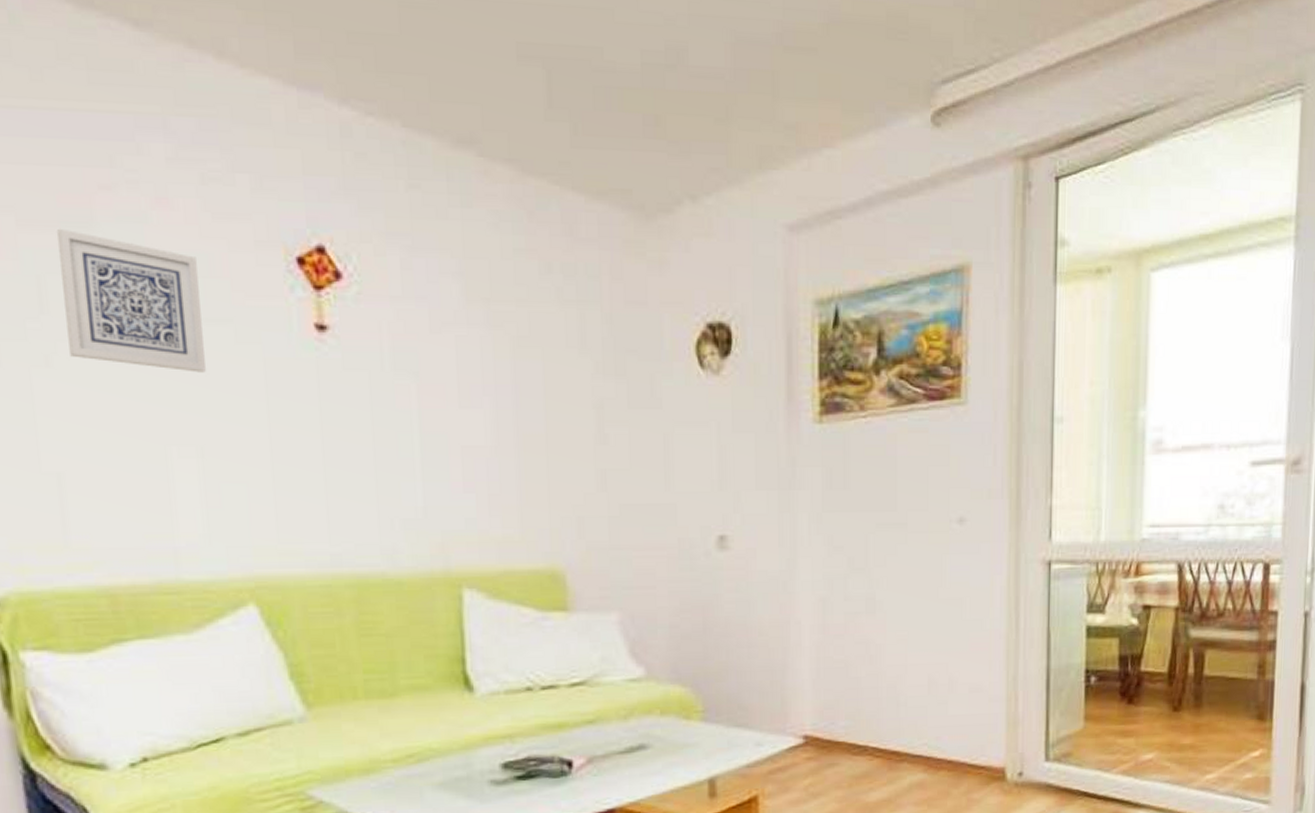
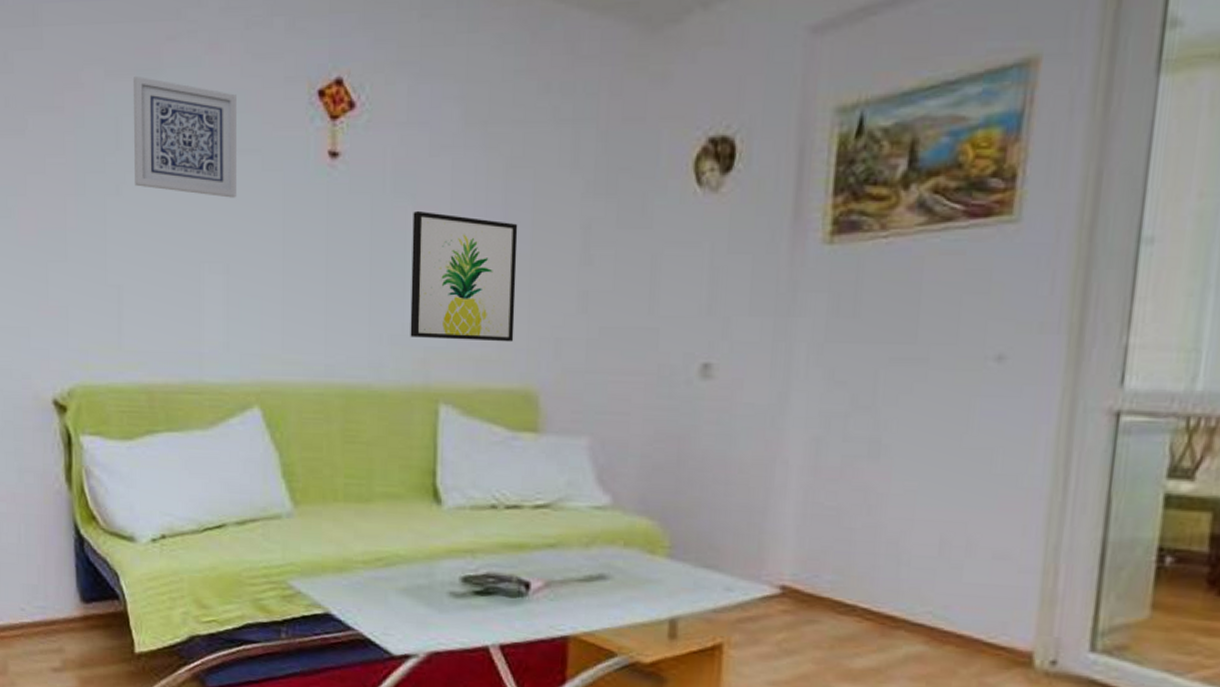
wall art: none [417,389,536,523] -> present [410,210,518,342]

